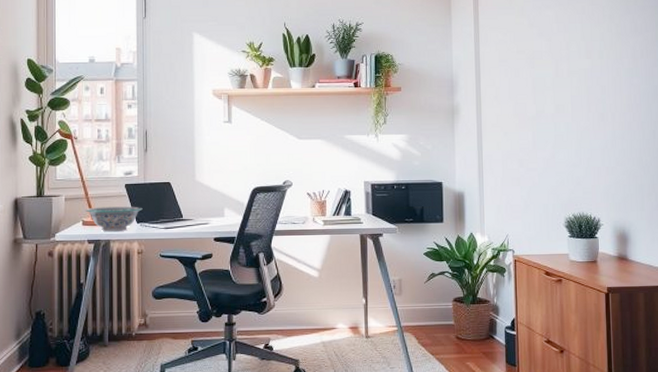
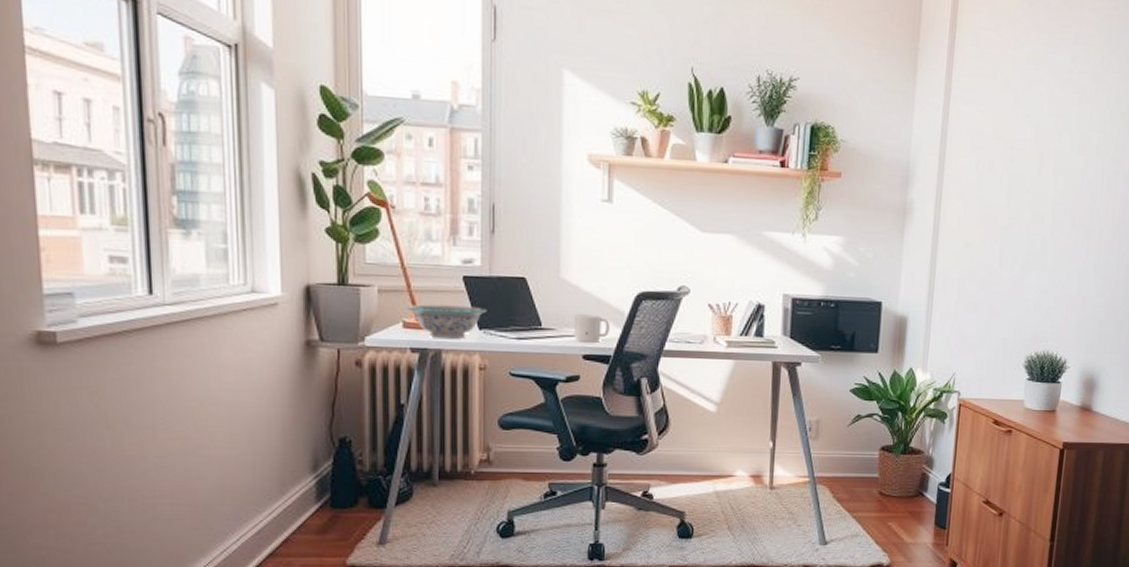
mug: none [206,207,233,228] -> present [573,314,609,343]

